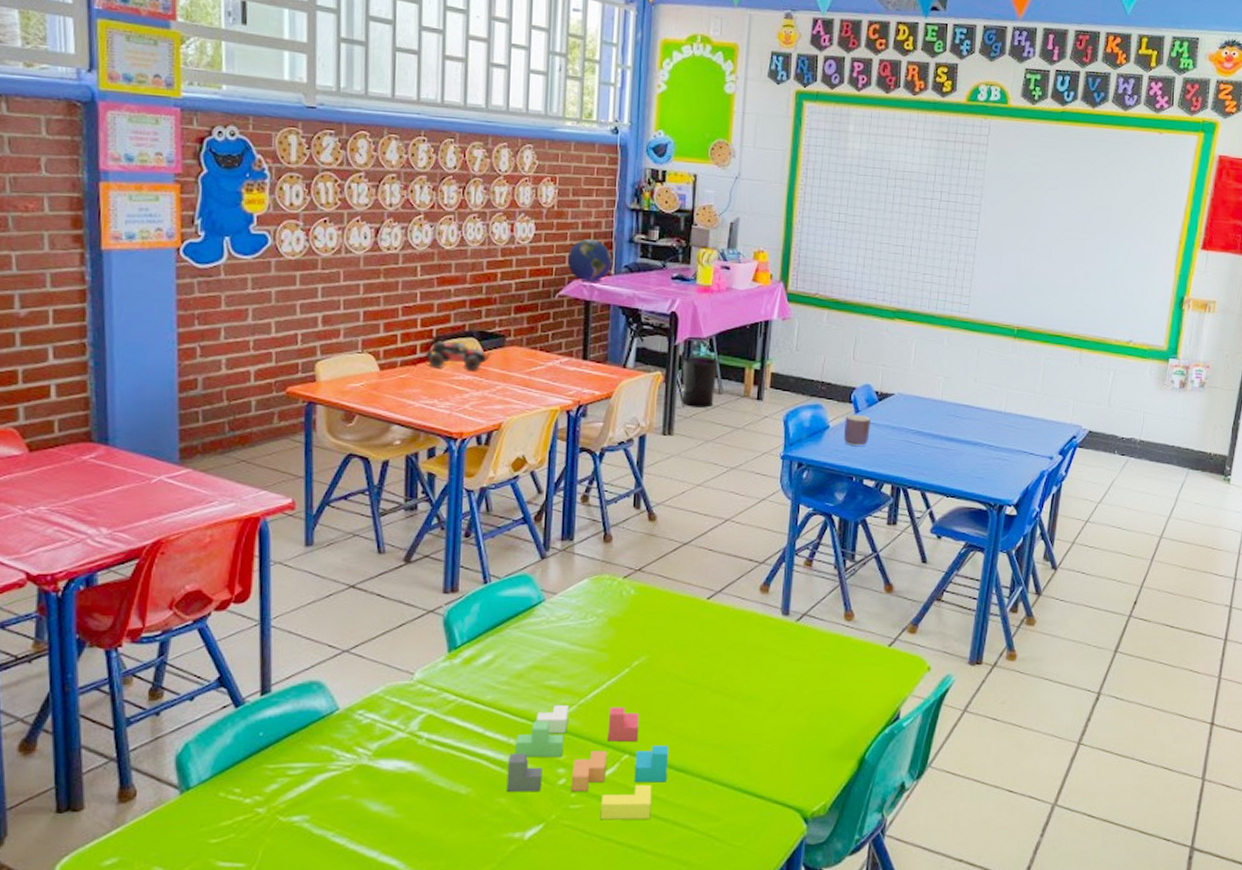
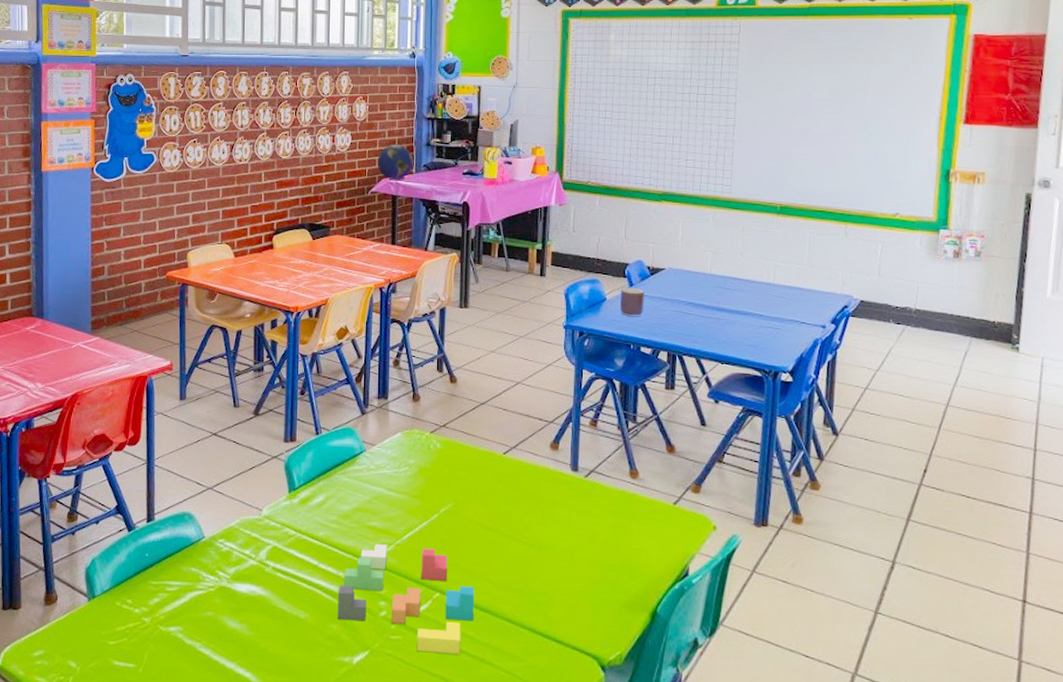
toy car: present [424,341,491,371] -> none [268,232,319,256]
waste bin: present [682,357,720,408] -> none [474,240,506,284]

